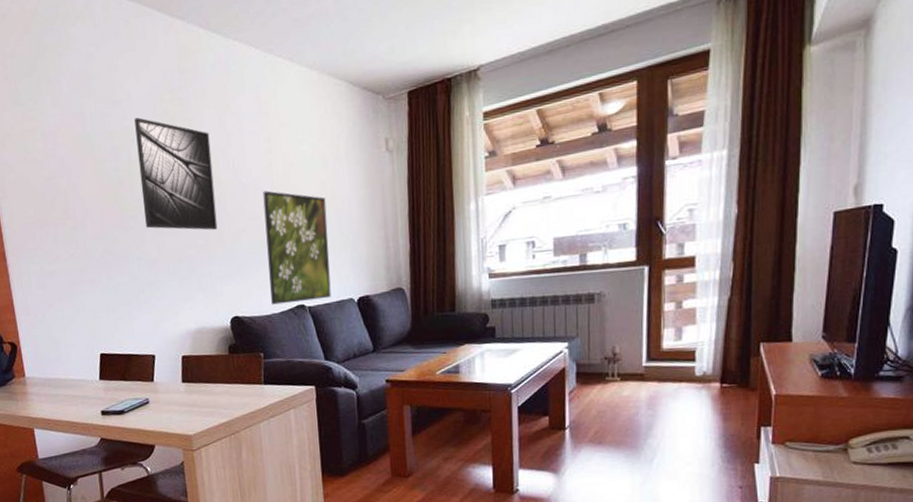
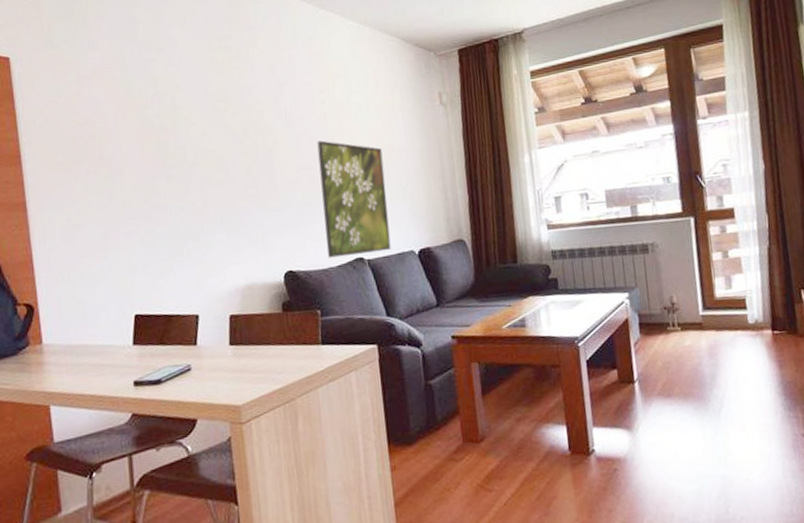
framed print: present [134,117,218,230] -> none [180,64,270,180]

